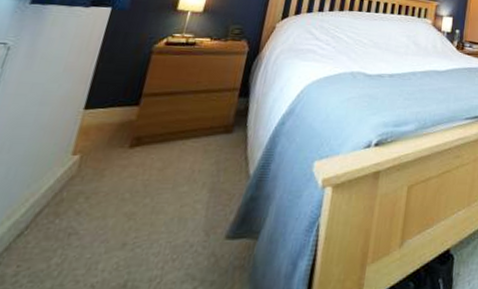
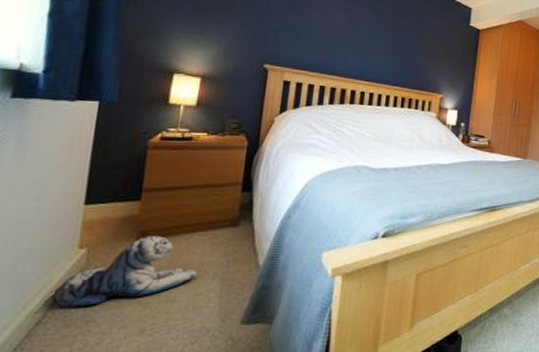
plush toy: none [36,142,187,220] -> present [50,236,198,309]

